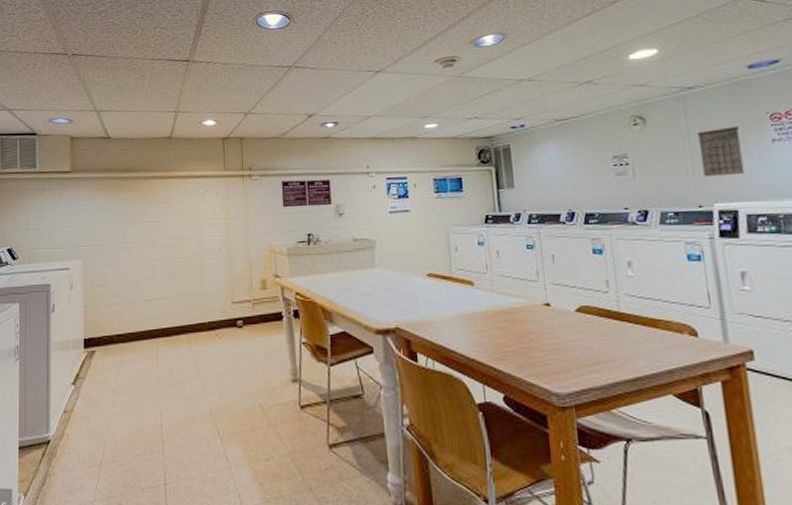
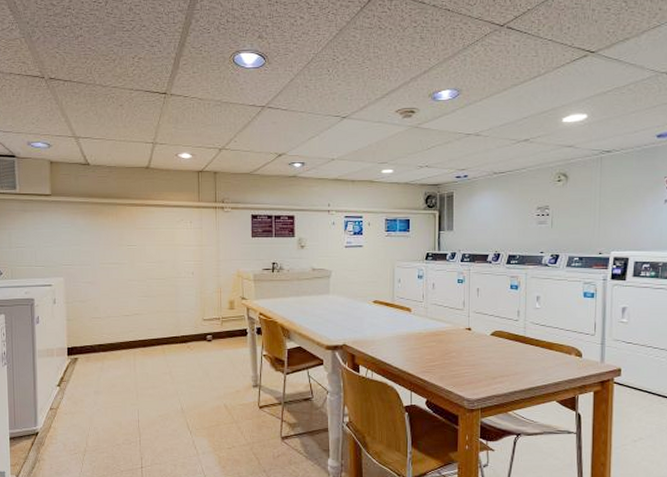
calendar: present [697,126,745,177] -> none [606,187,642,229]

